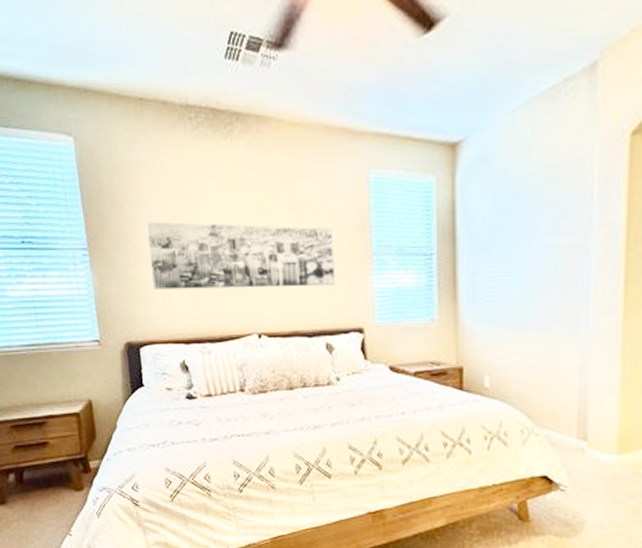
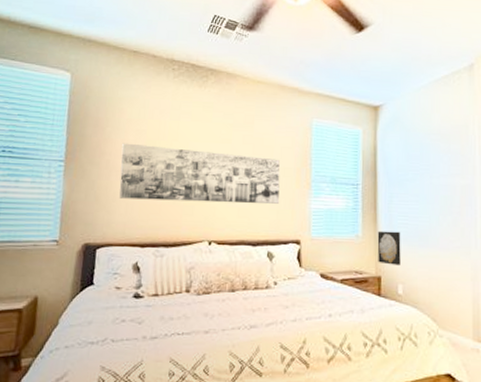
wall art: none [457,311,488,355] -> present [377,231,401,266]

